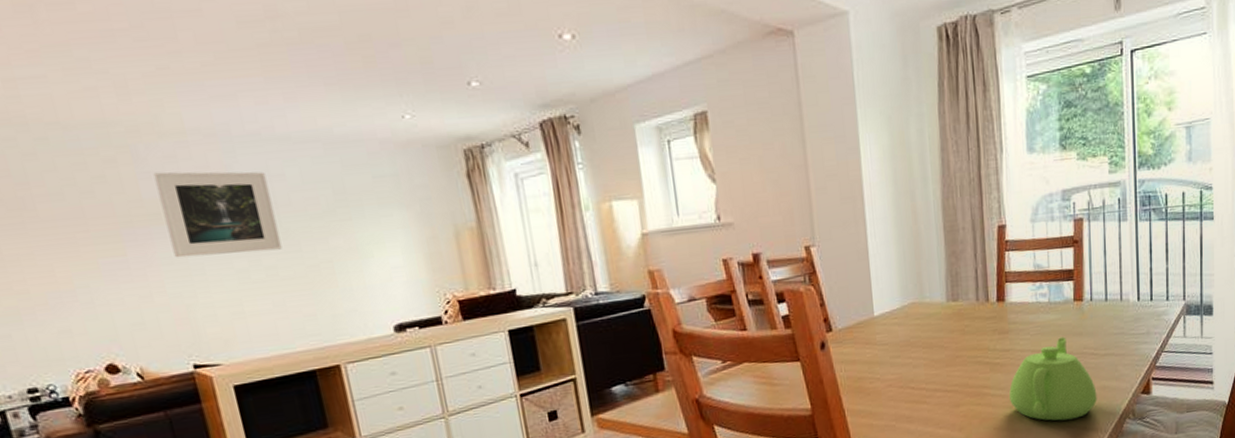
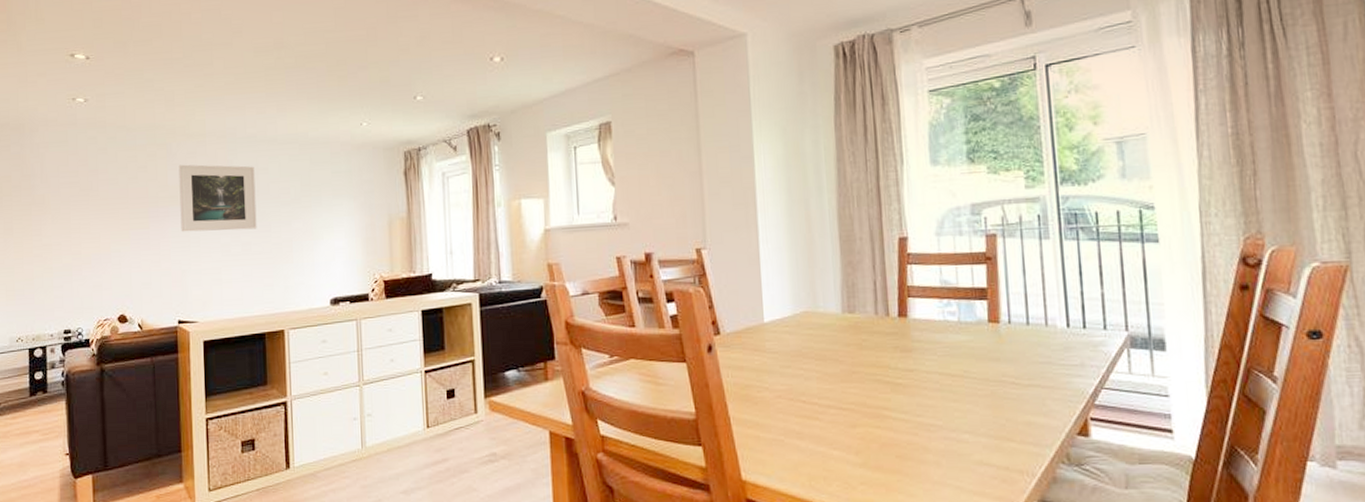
teapot: present [1009,336,1097,421] -> none [914,361,1021,457]

